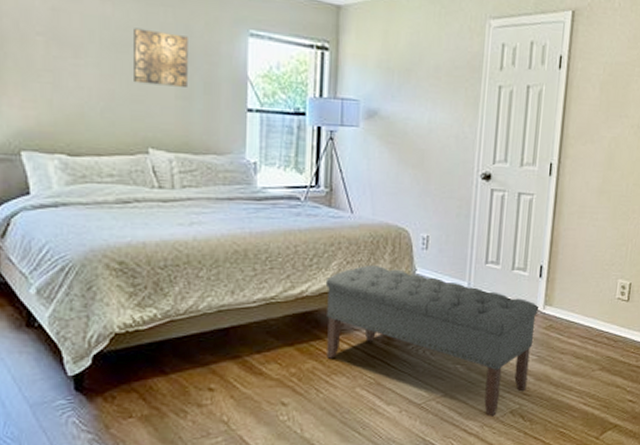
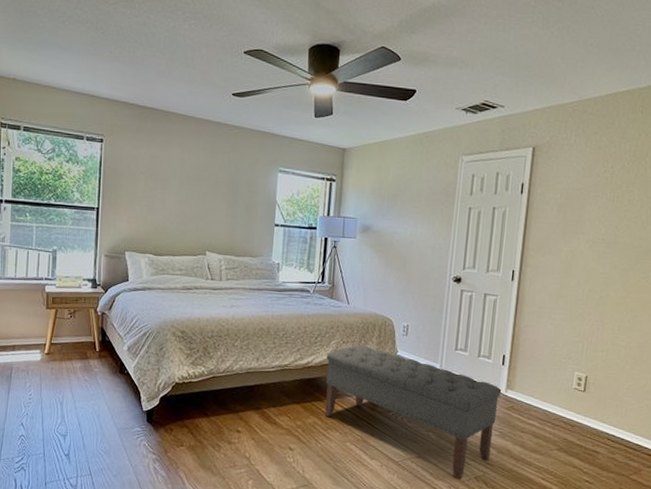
wall art: present [134,28,188,87] -> none [199,168,237,208]

